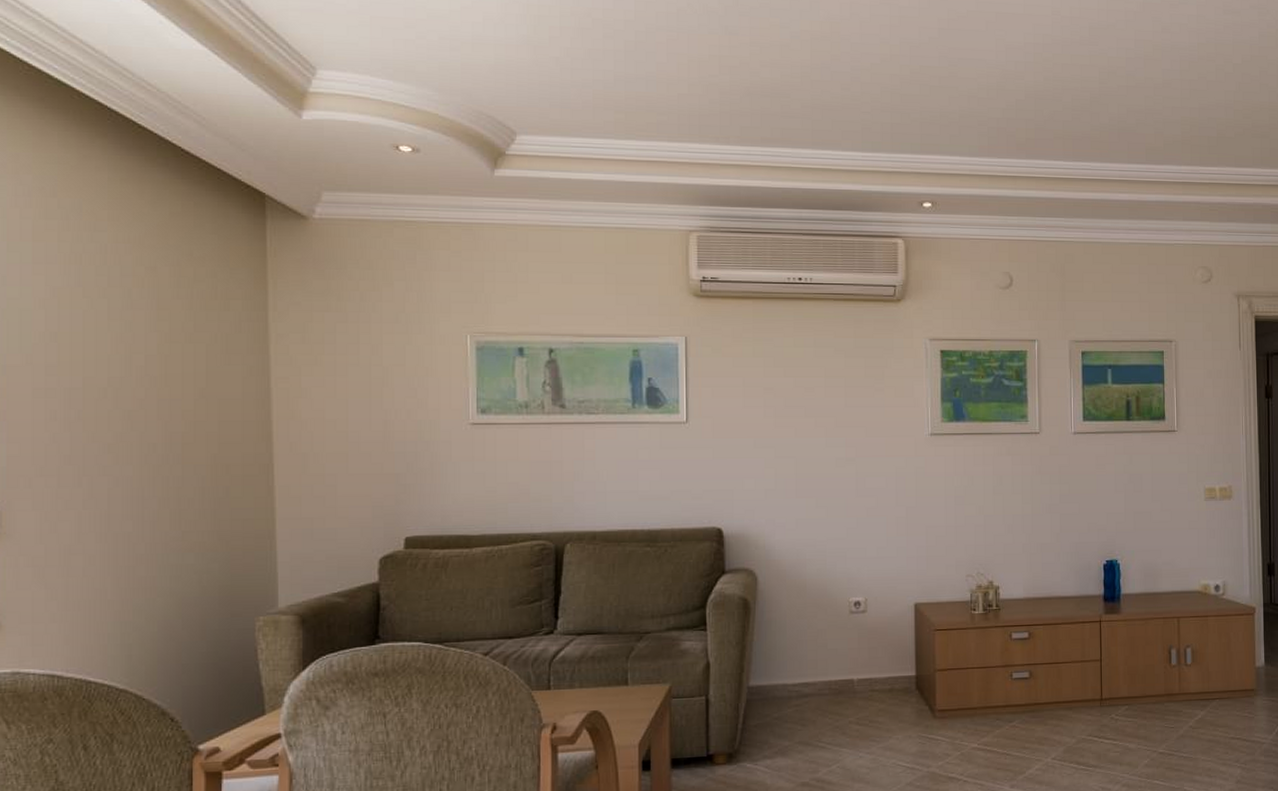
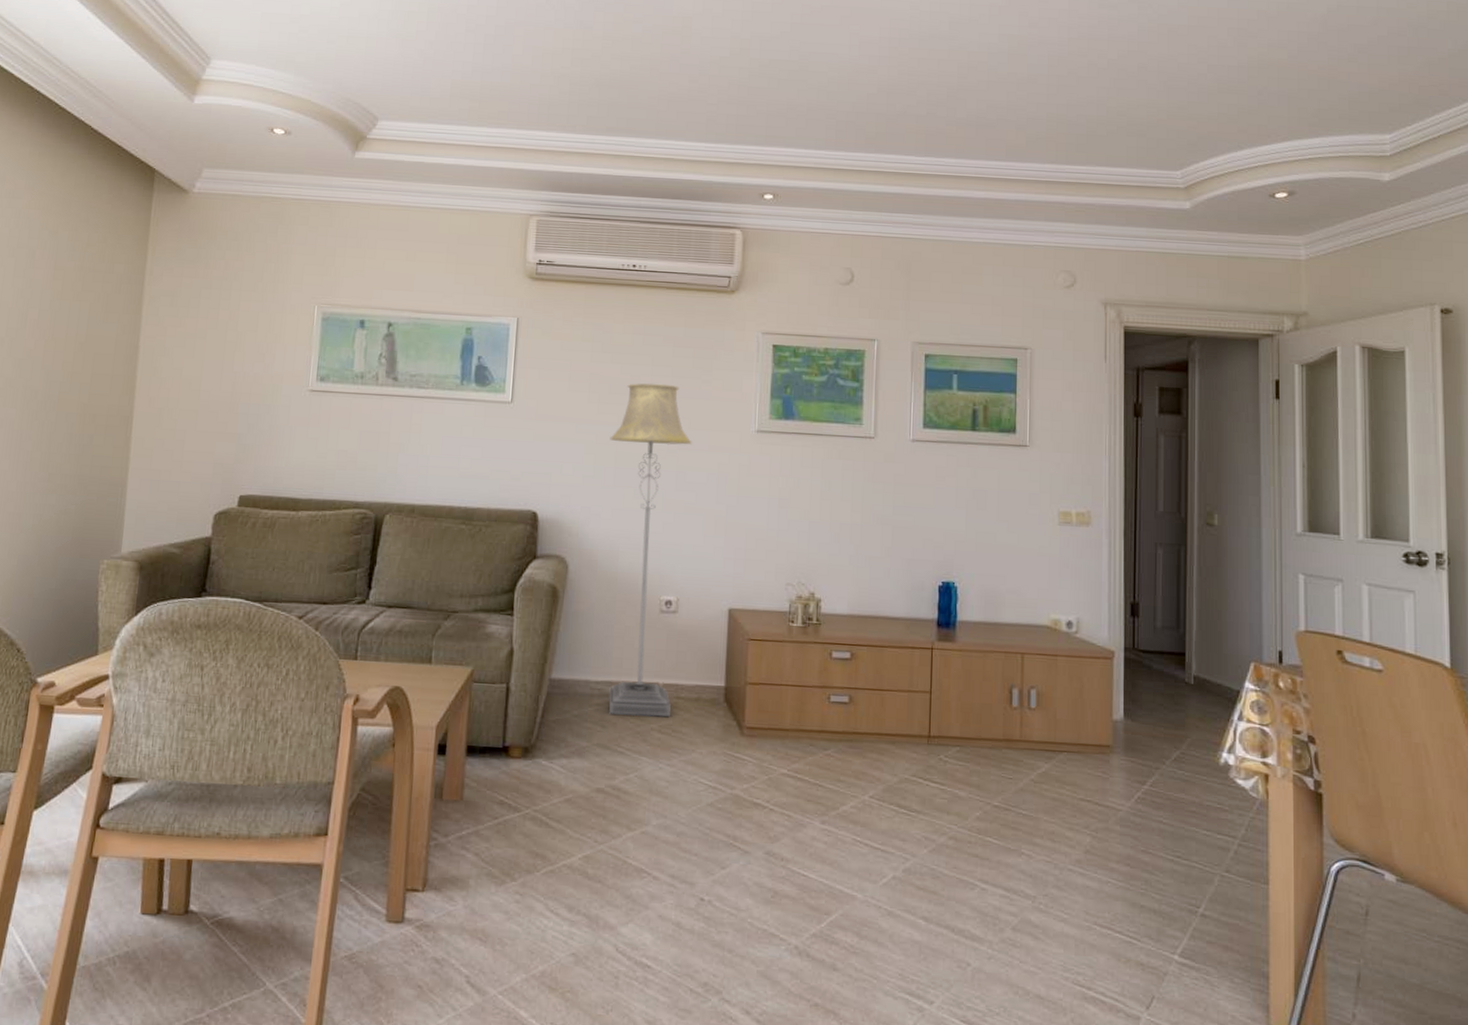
floor lamp: none [788,394,869,714] -> present [608,383,692,717]

